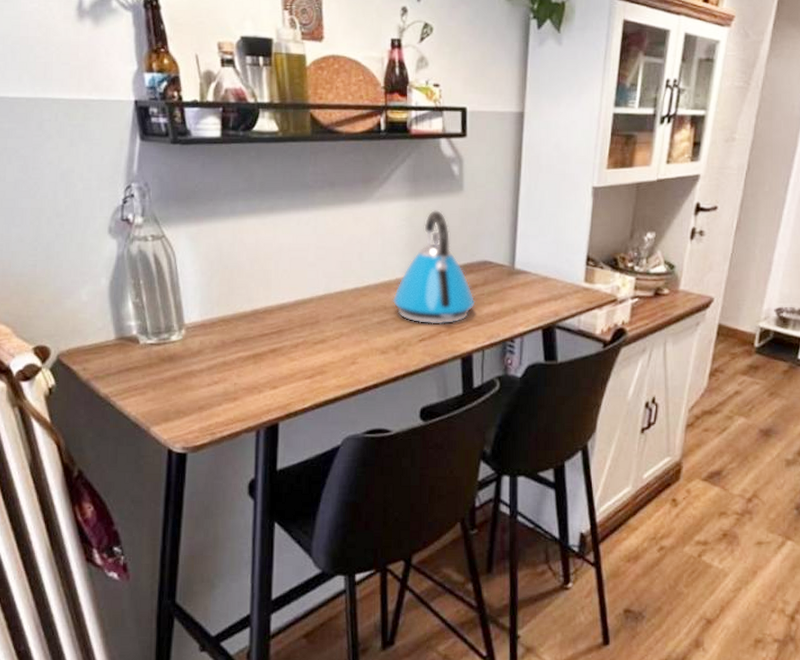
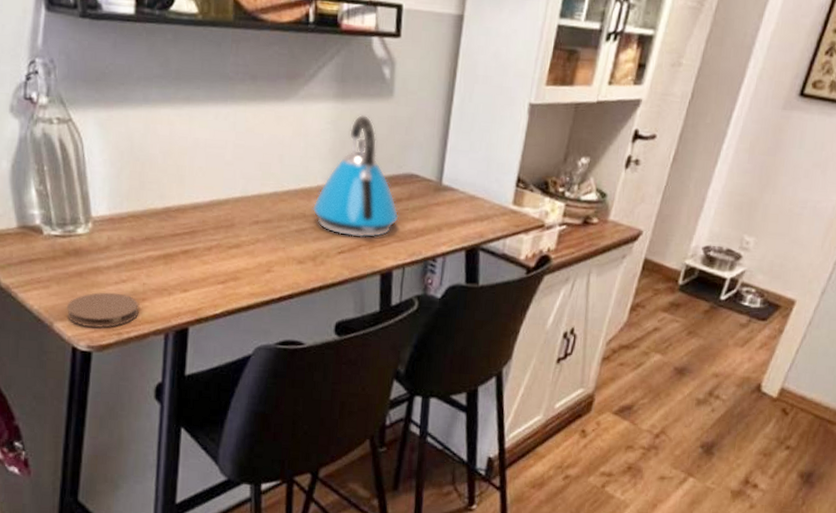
coaster: none [162,394,231,430] -> present [66,292,139,329]

